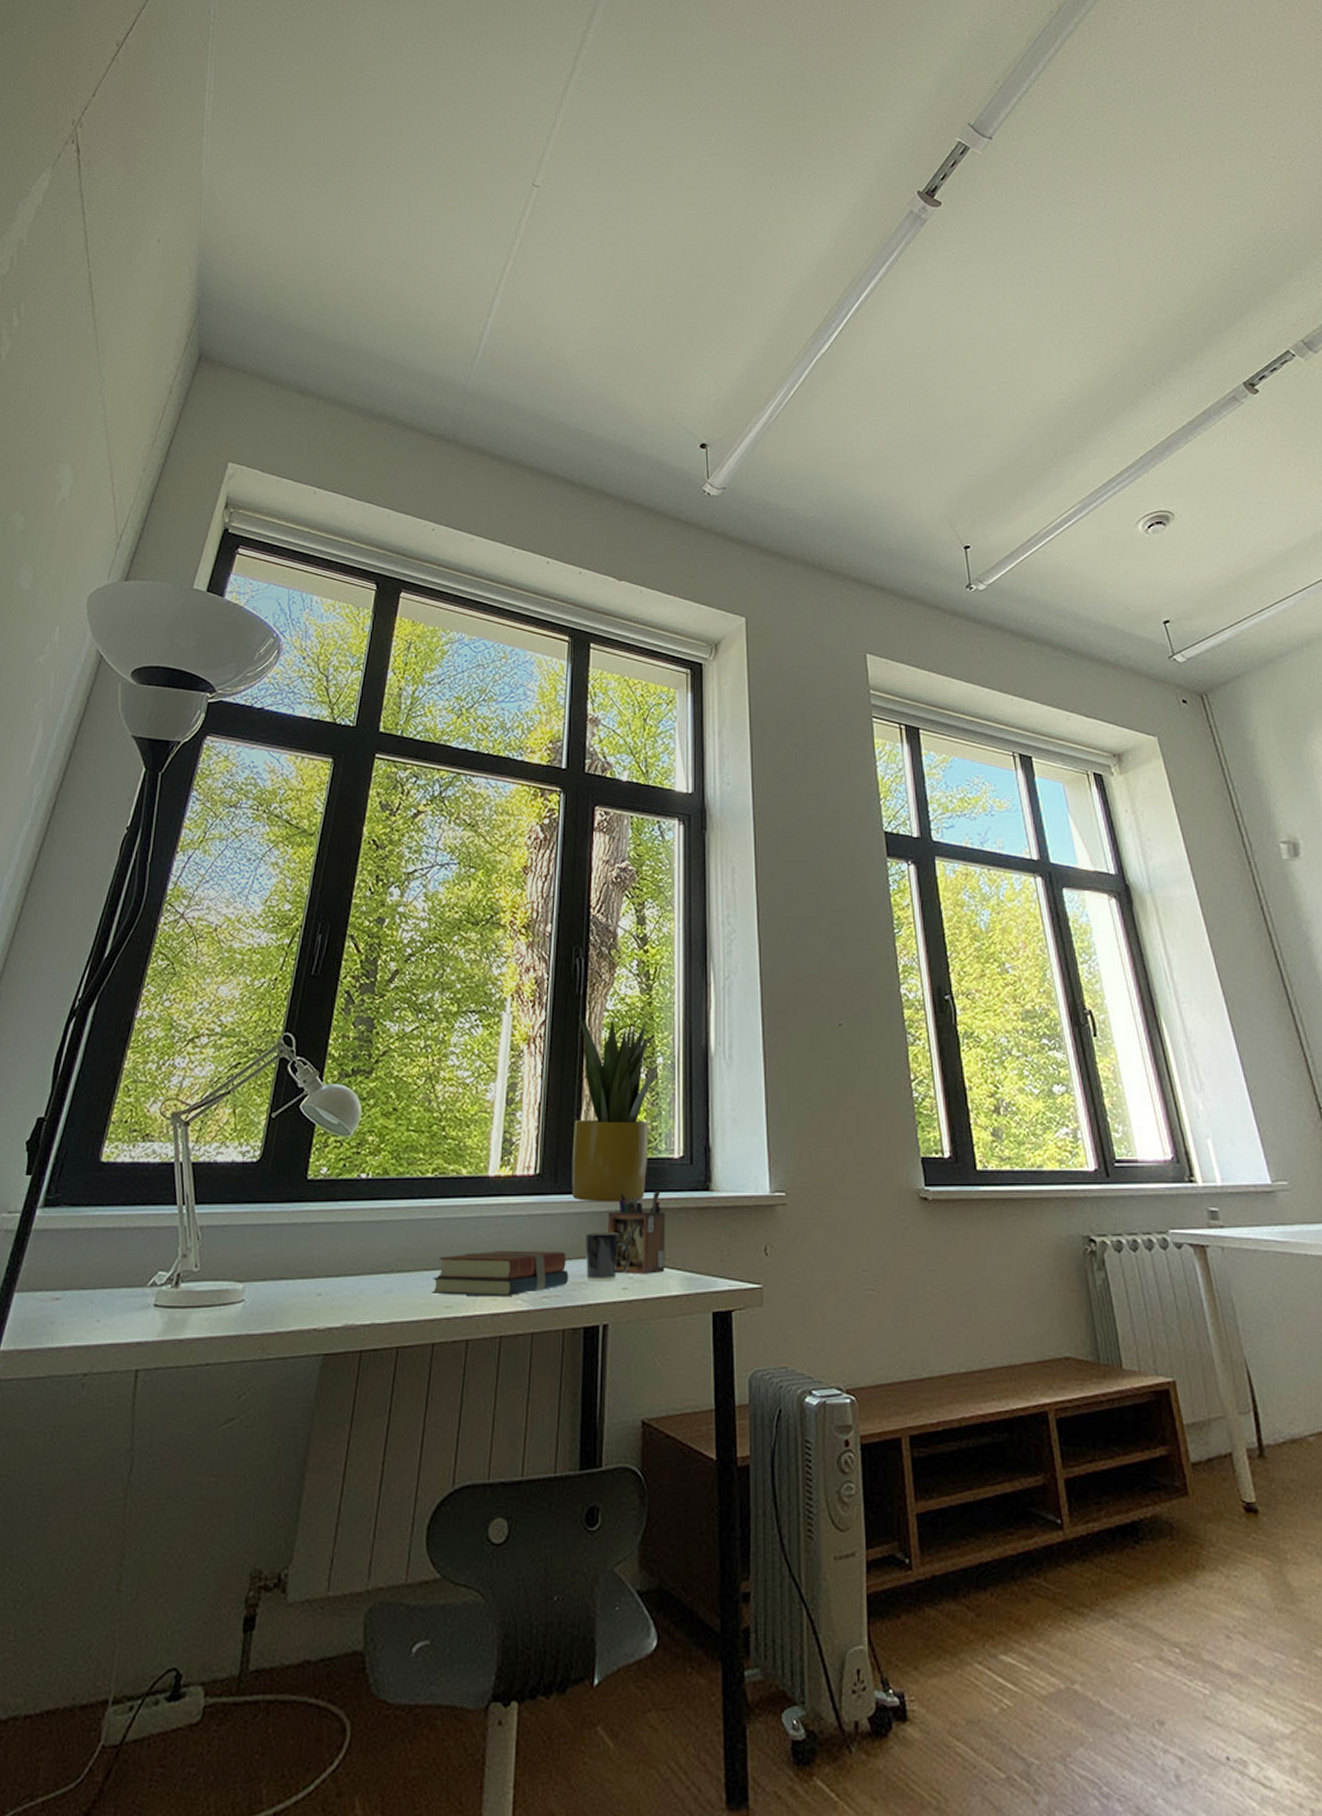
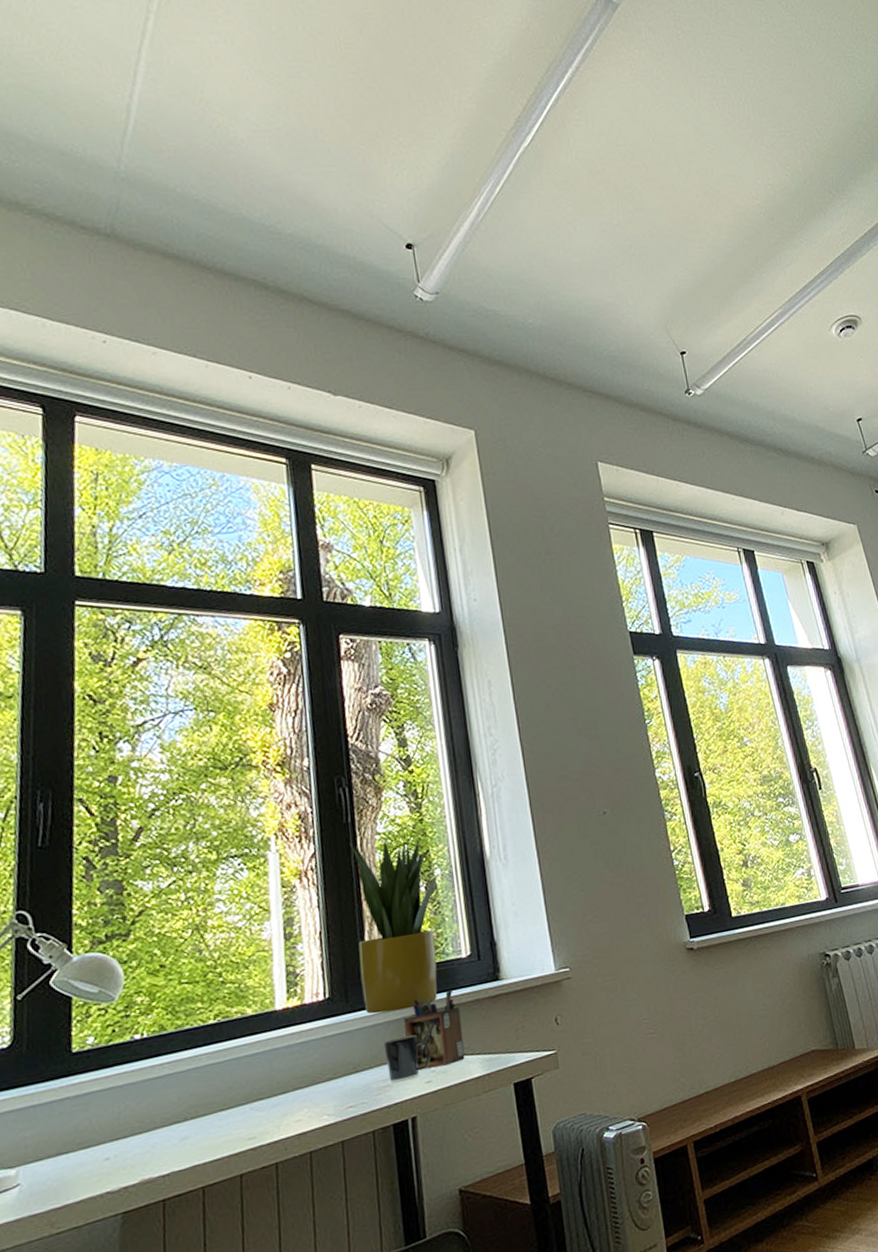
books: present [431,1250,569,1297] -> none [231,1063,373,1130]

